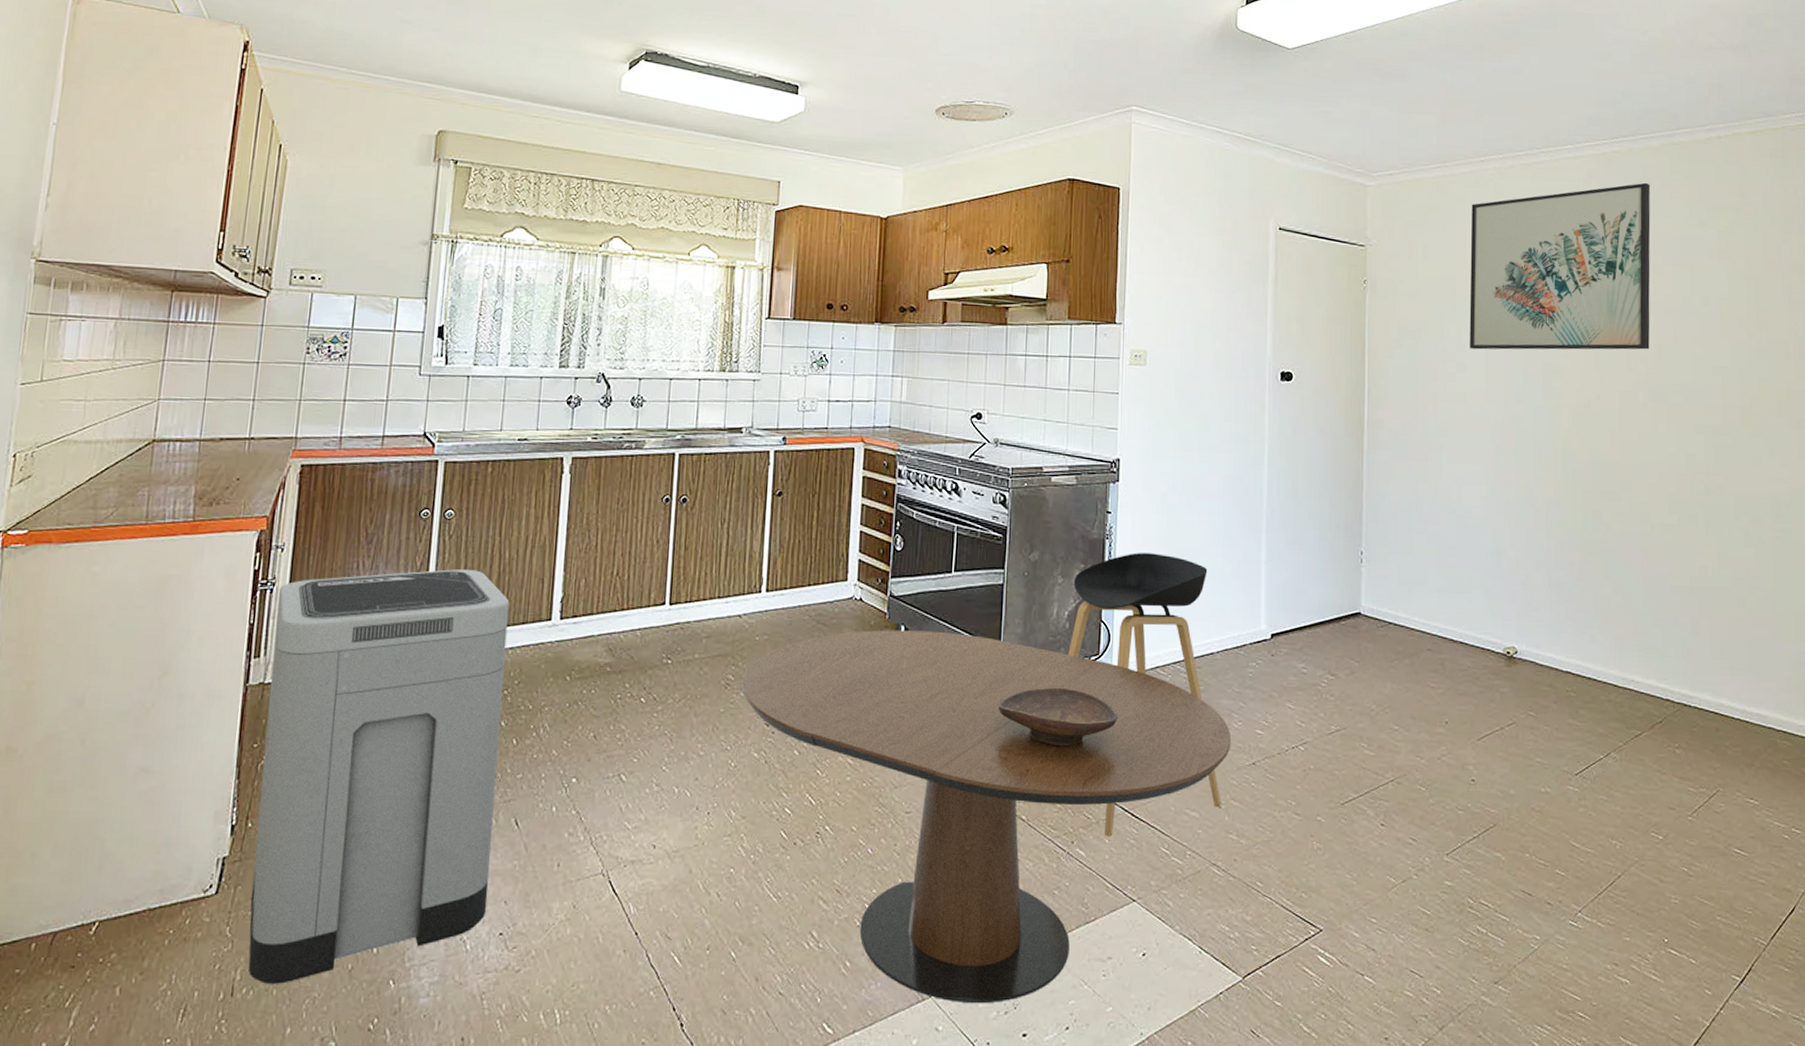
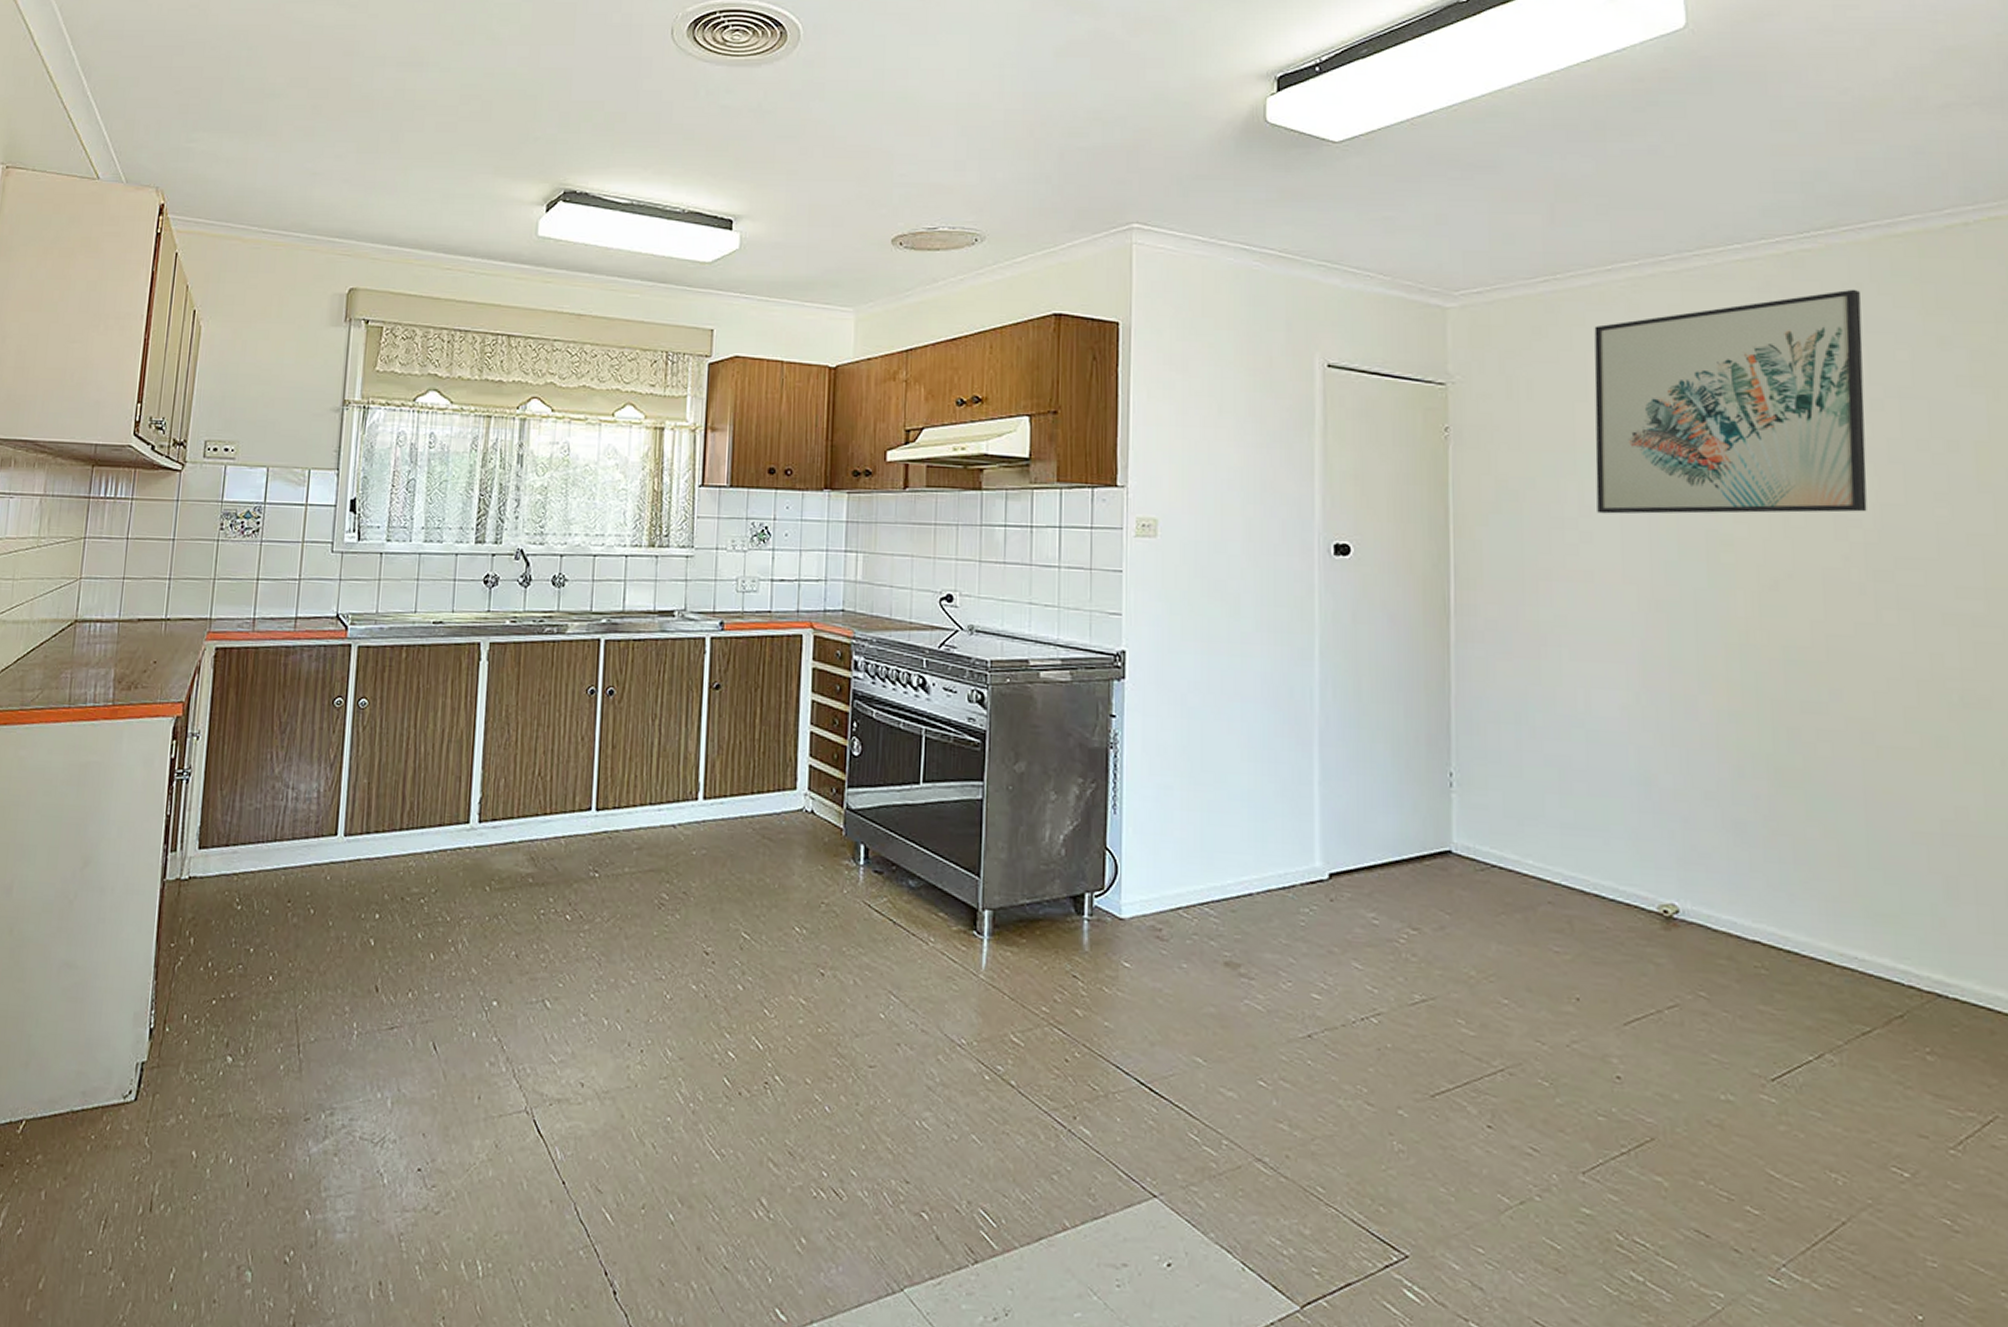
trash can: present [248,569,510,984] -> none [166,763,426,1203]
dining table: present [741,630,1232,1004] -> none [677,848,1279,1306]
decorative bowl: present [997,687,1118,746] -> none [978,925,1129,999]
stool: present [1068,553,1221,837] -> none [1065,766,1267,1115]

